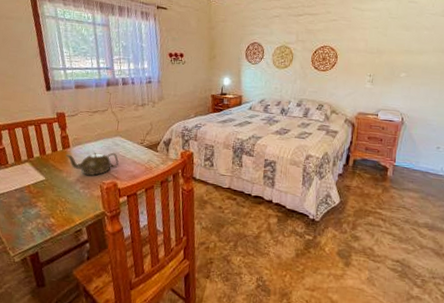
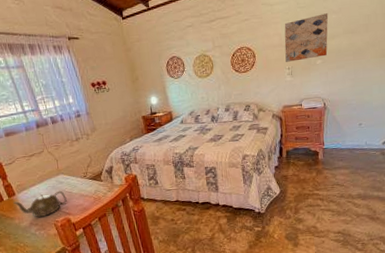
wall art: none [368,28,420,71] -> present [284,13,329,62]

